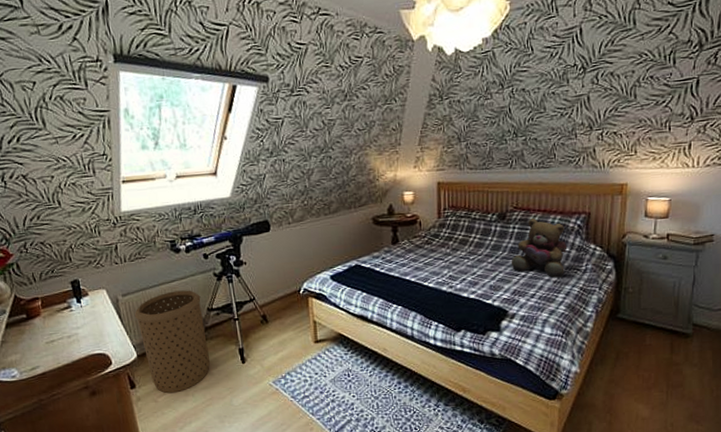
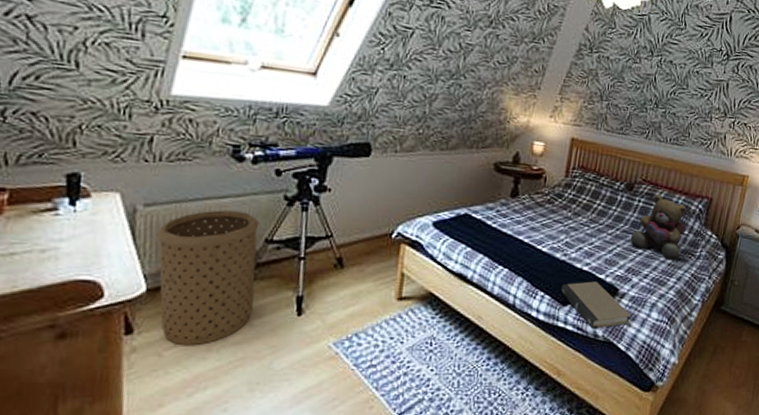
book: none [452,307,525,349] -> present [560,281,632,329]

